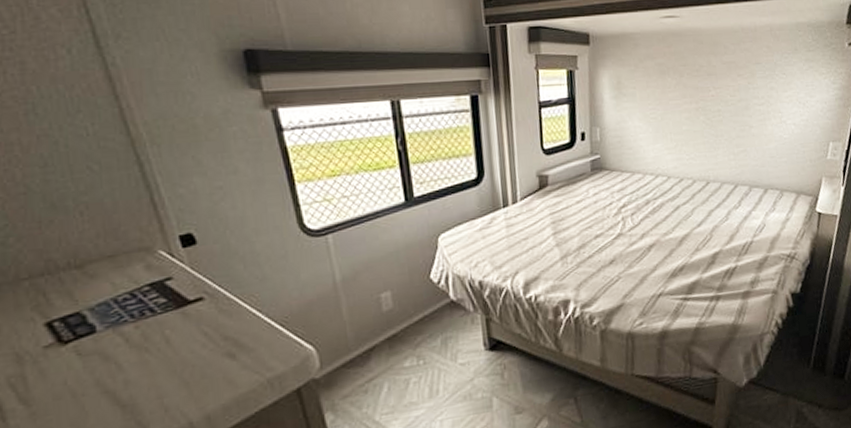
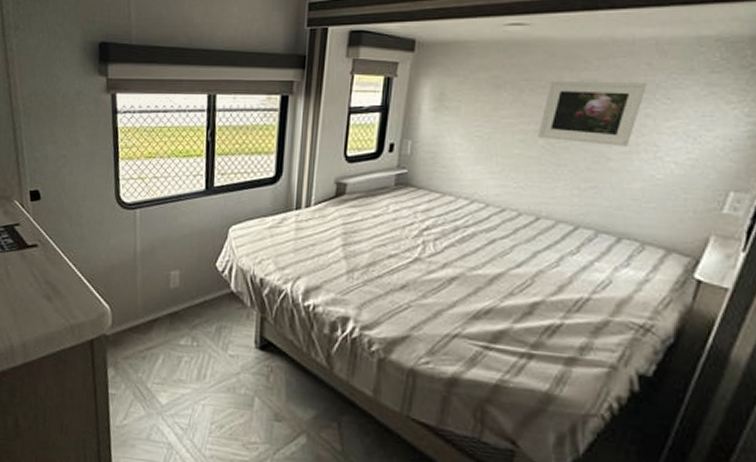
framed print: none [698,62,769,116] -> present [536,80,647,146]

